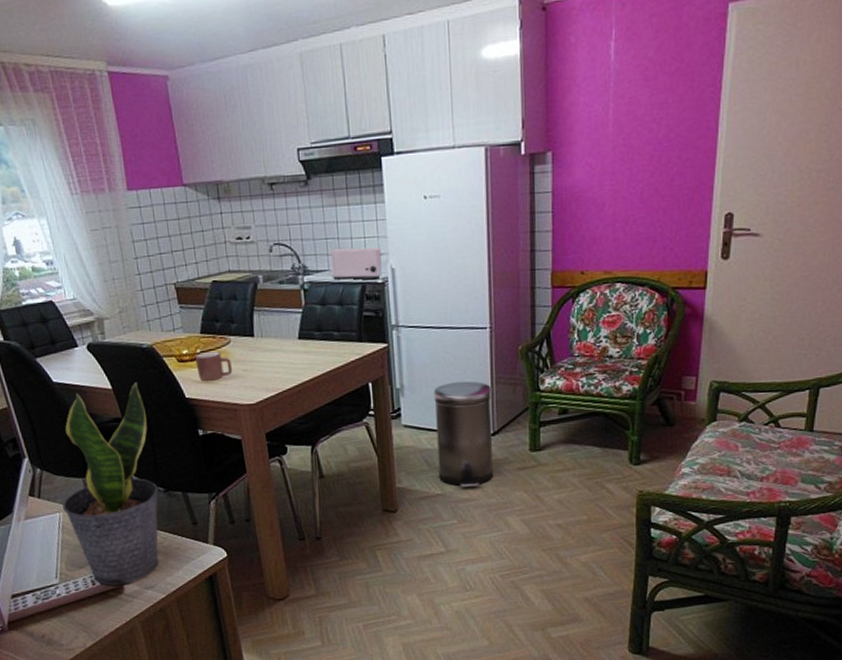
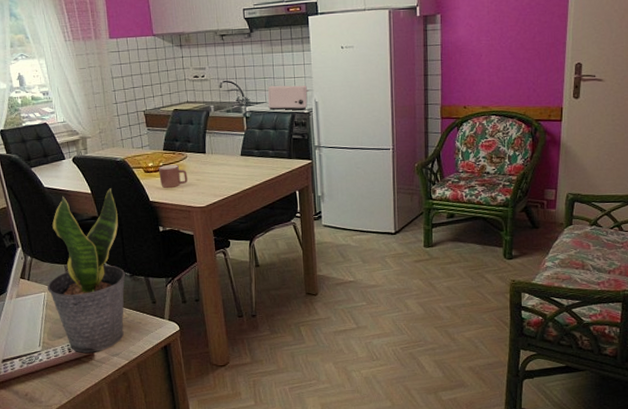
pedal bin: present [433,381,493,488] -> none [347,190,395,276]

